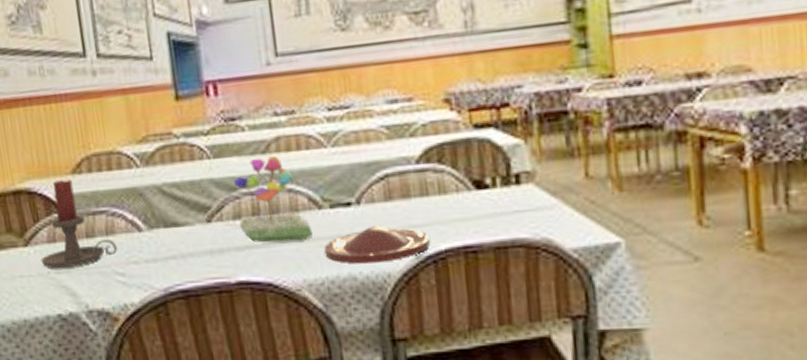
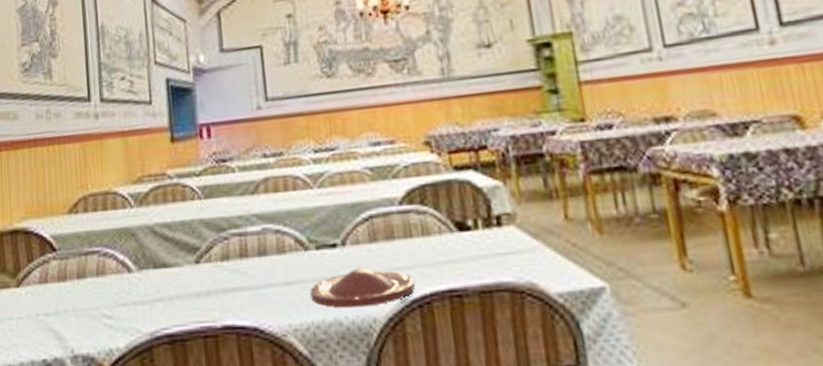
candle holder: present [40,179,118,269] -> none [31,219,107,311]
flower: present [234,156,313,243] -> none [223,197,299,285]

